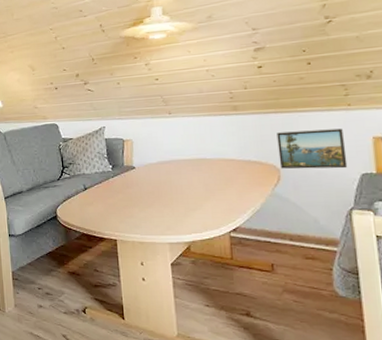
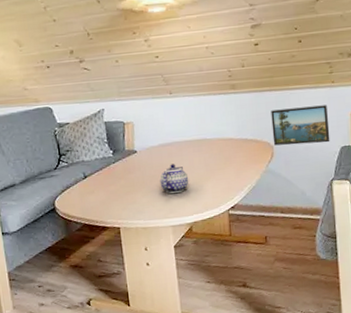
teapot: none [157,181,188,210] -> present [159,164,189,194]

